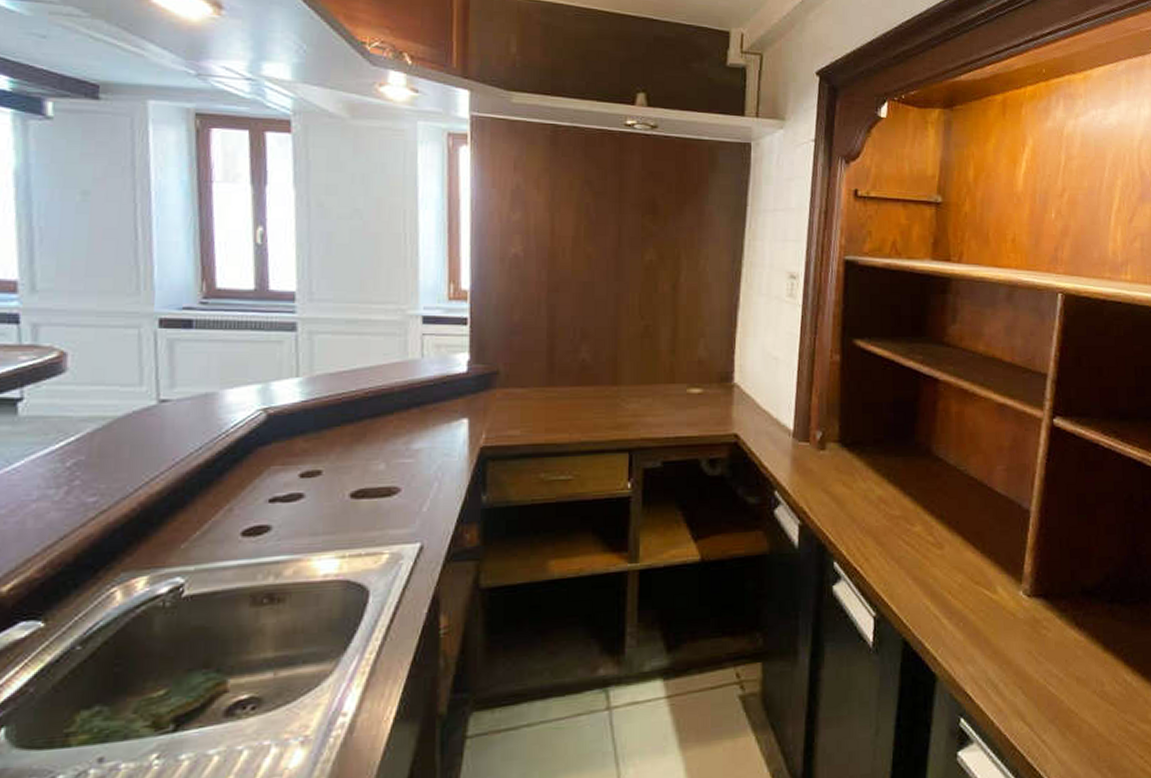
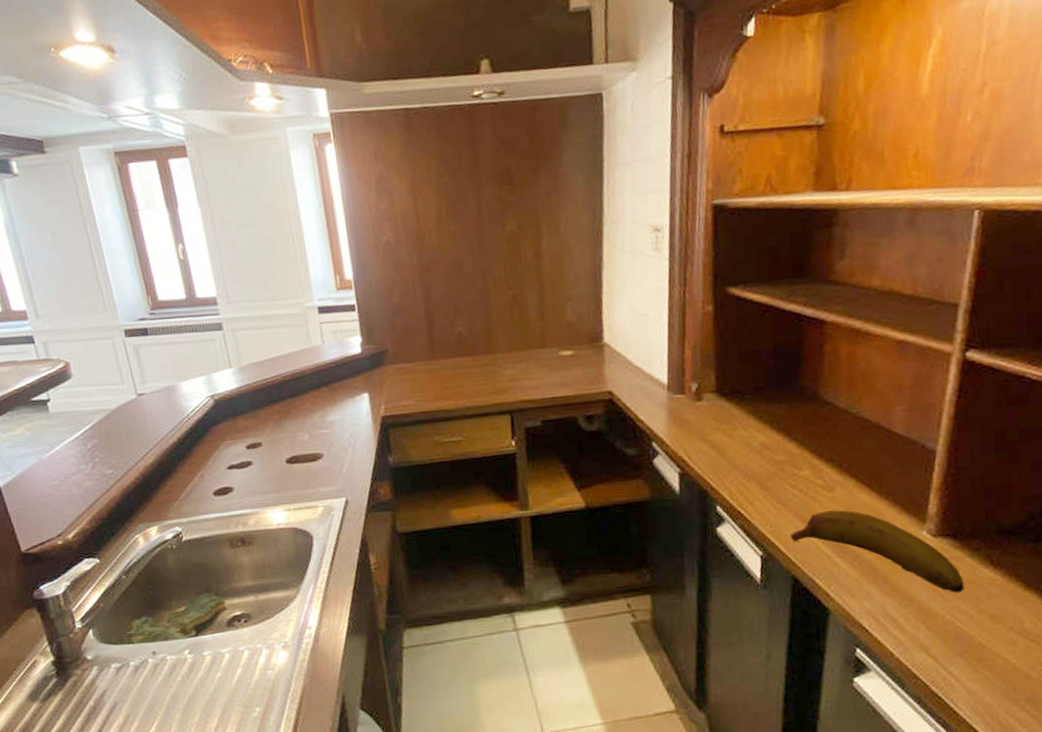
fruit: none [903,568,1055,656] -> present [790,510,965,593]

